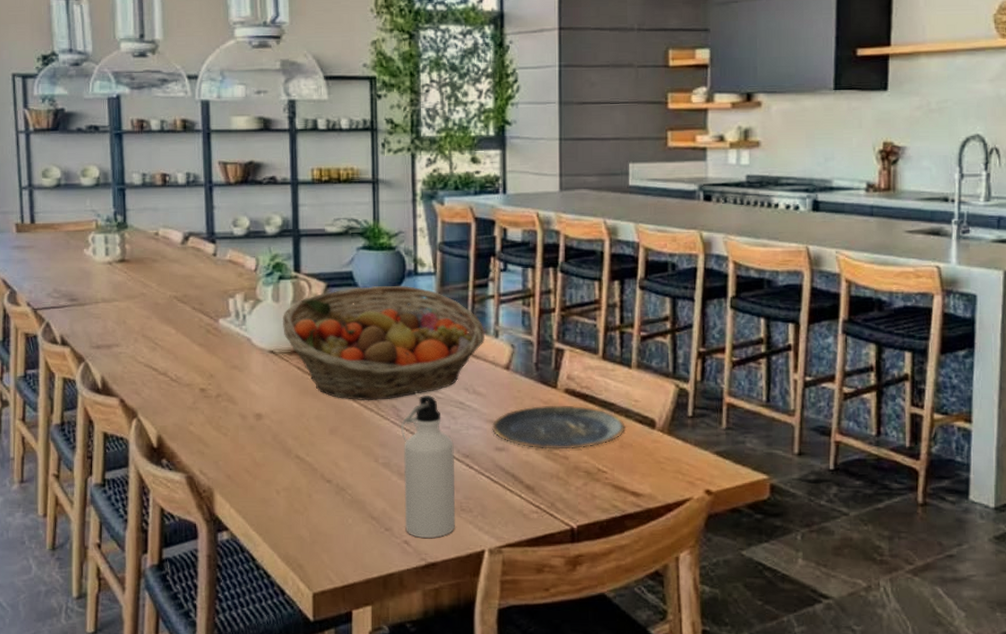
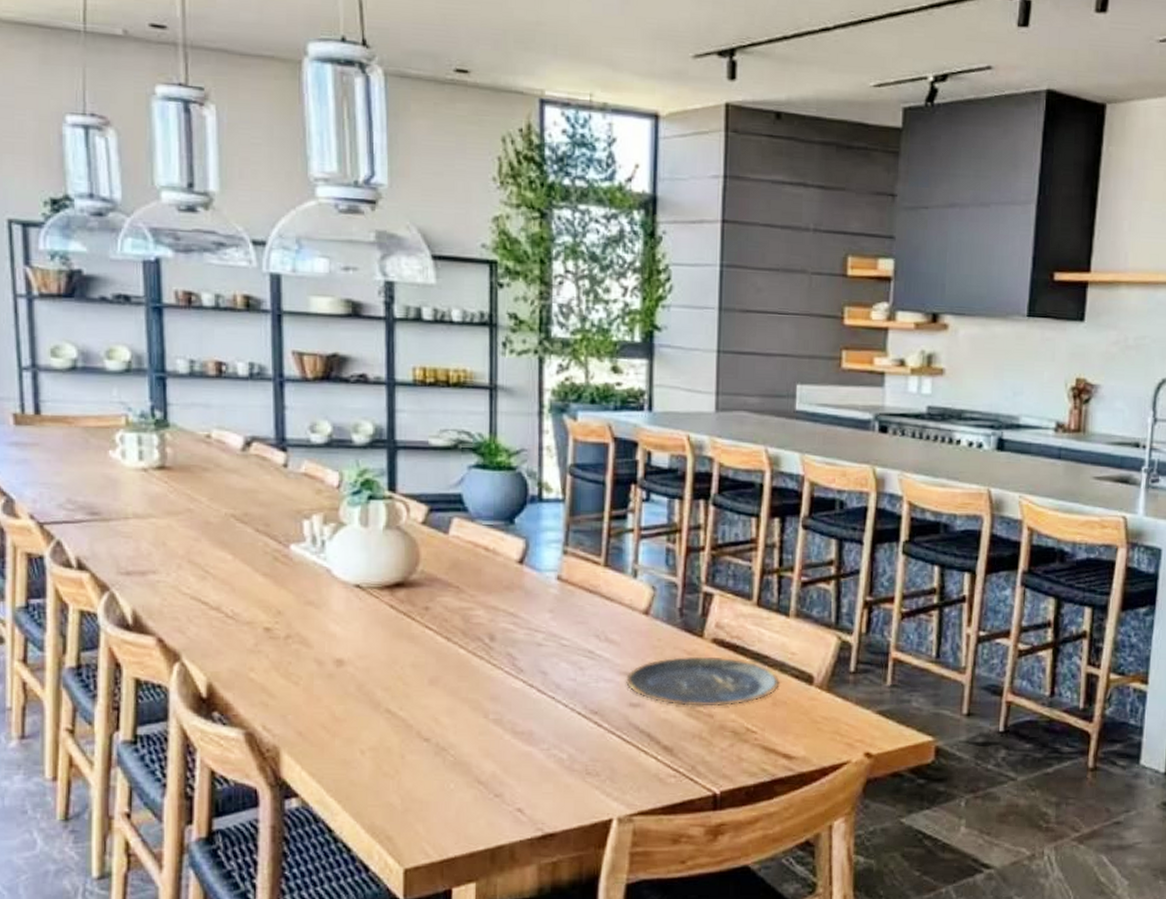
fruit basket: present [282,285,485,401] -> none [371,511,621,647]
water bottle: present [400,394,456,538] -> none [516,641,581,805]

